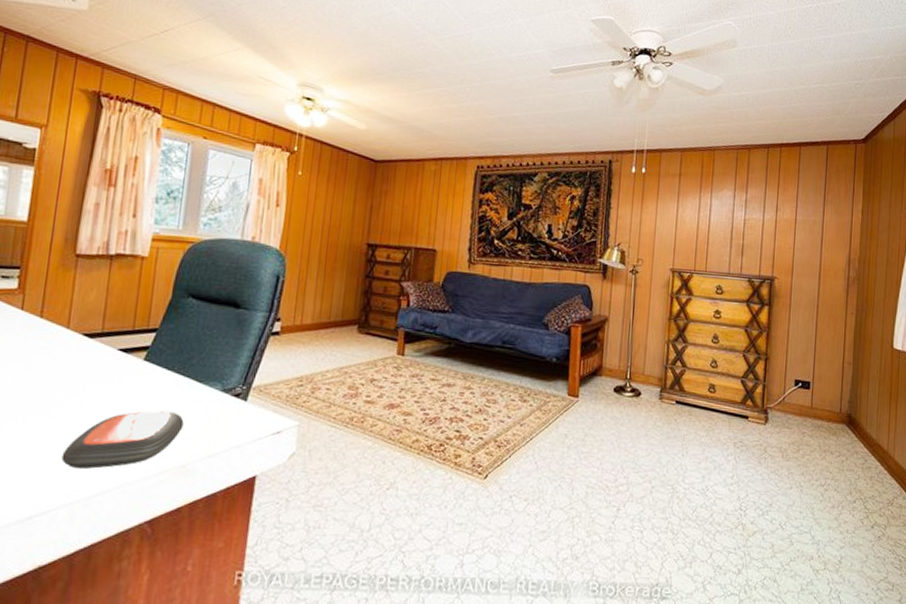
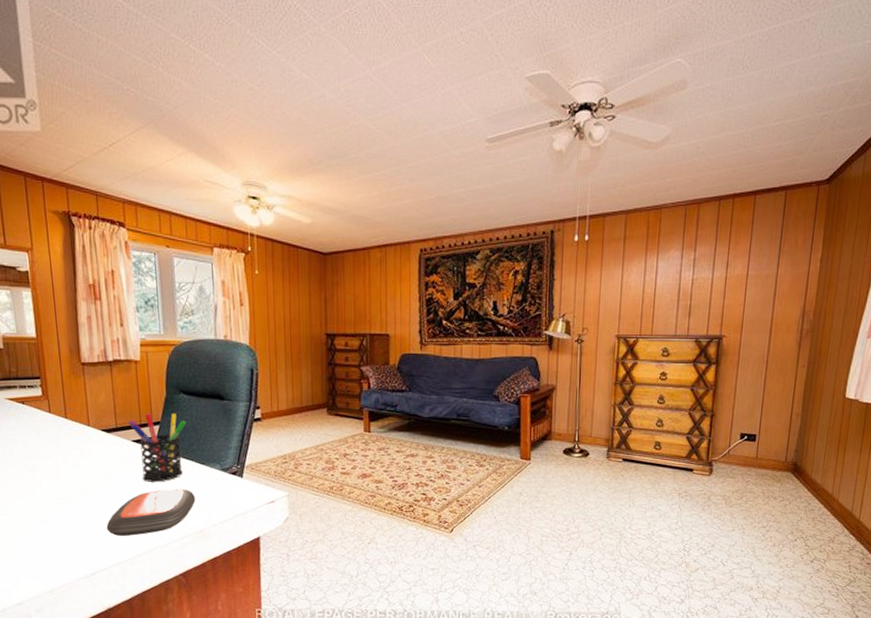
pen holder: none [117,317,191,402] -> present [127,412,187,482]

